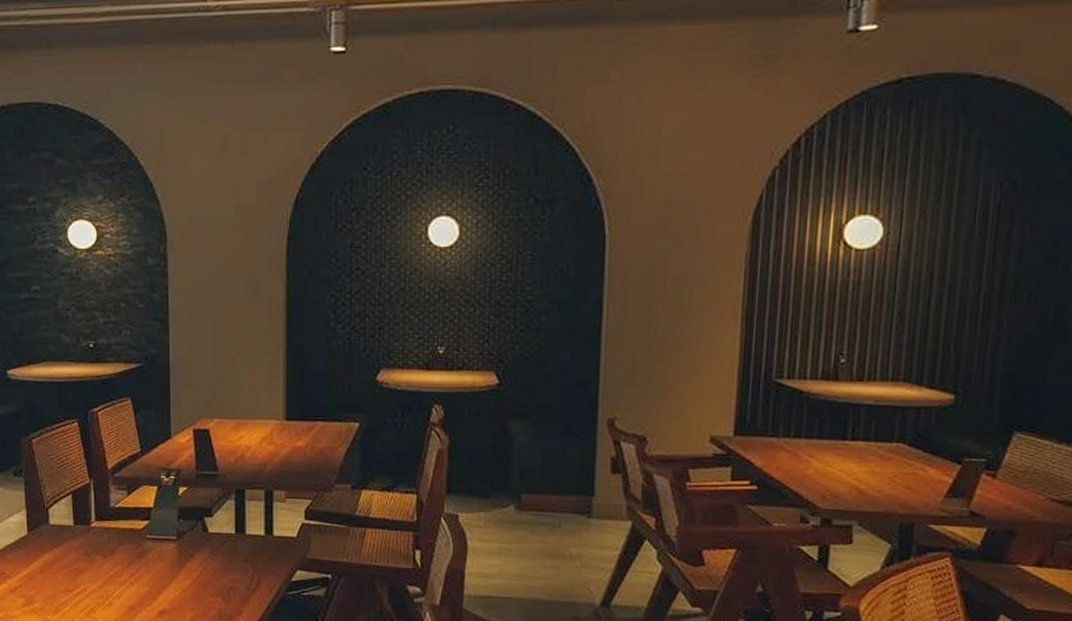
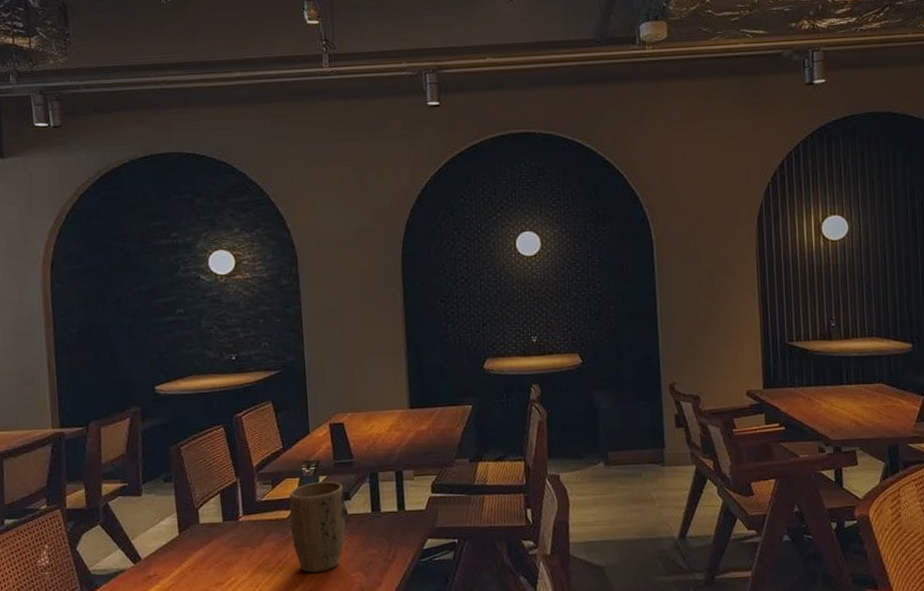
plant pot: none [145,493,206,592] -> present [289,481,346,573]

